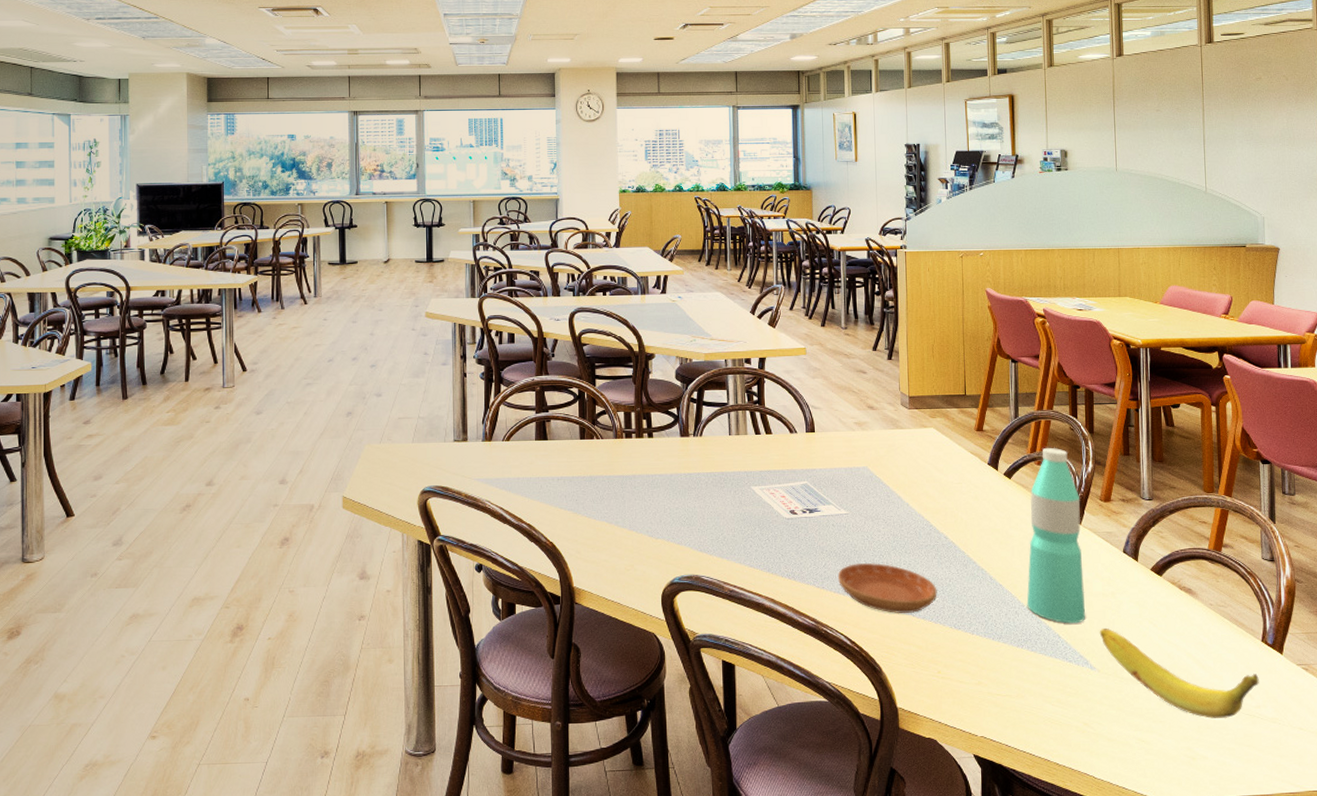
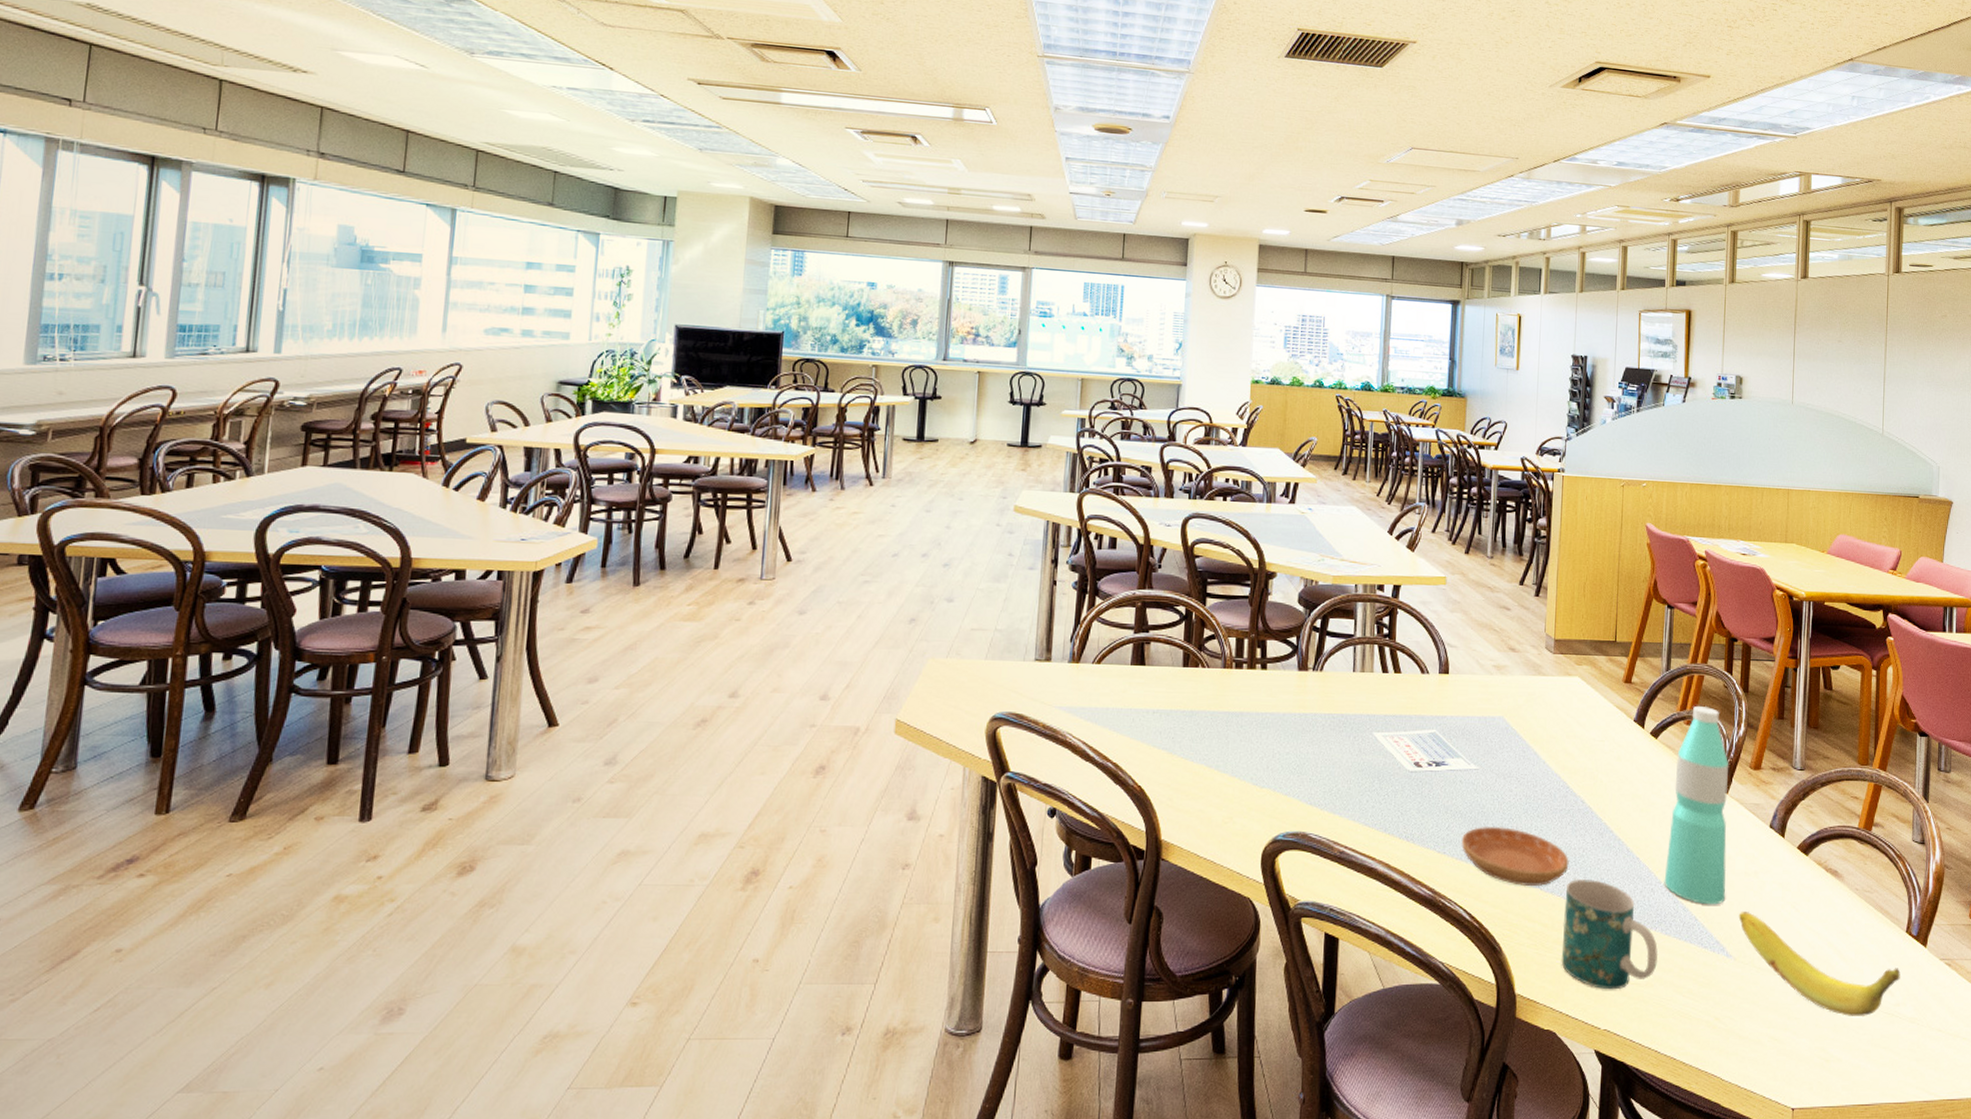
mug: none [936,606,1027,702] -> present [1561,879,1659,990]

